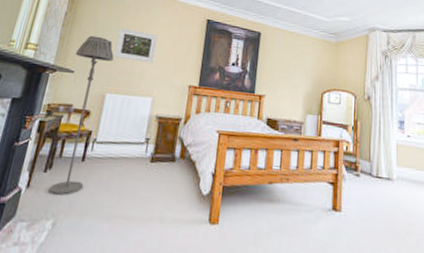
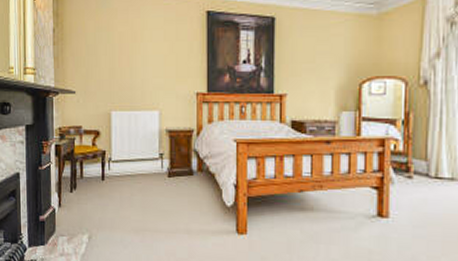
floor lamp: present [48,35,114,195] -> none [72,50,111,212]
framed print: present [114,27,158,63] -> none [111,36,154,73]

